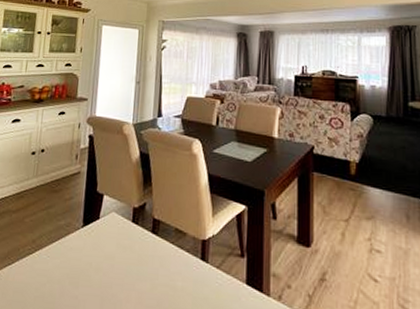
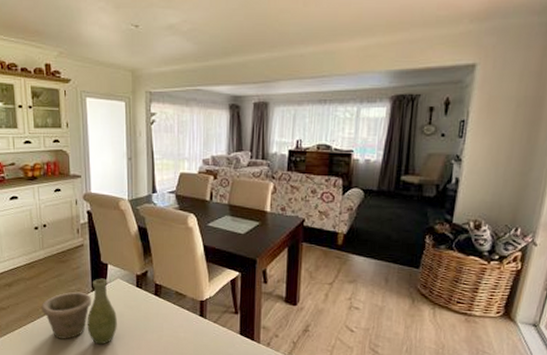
vase: none [22,211,107,297] -> present [41,278,117,345]

